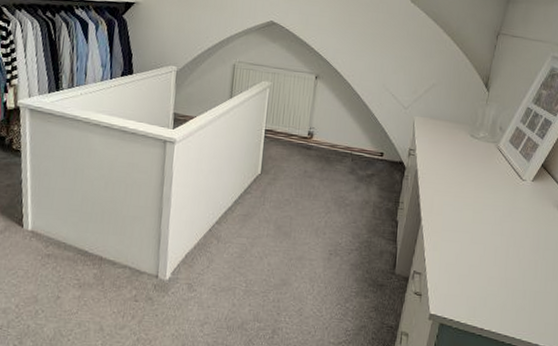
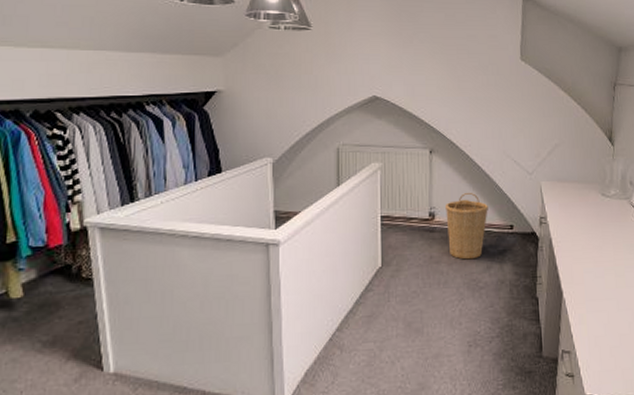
basket: none [322,118,363,179] -> present [445,192,488,260]

